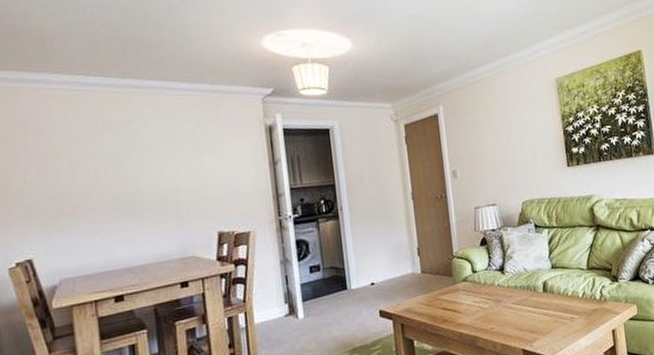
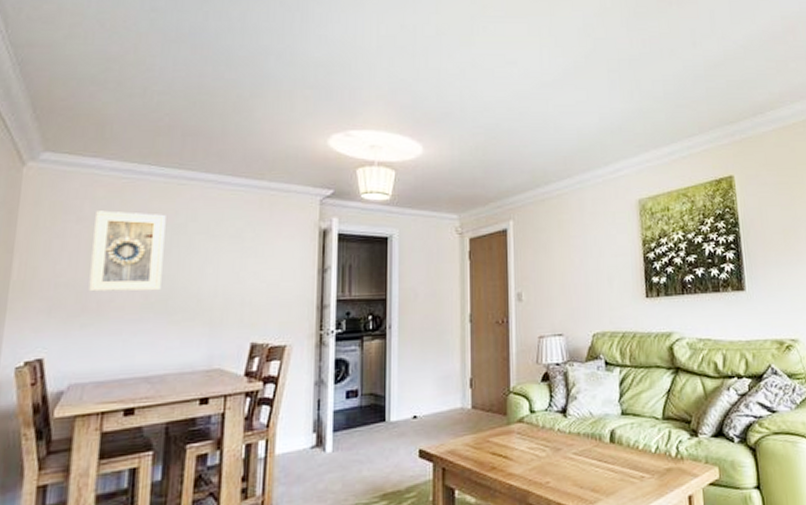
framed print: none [53,122,127,198] -> present [88,210,166,292]

